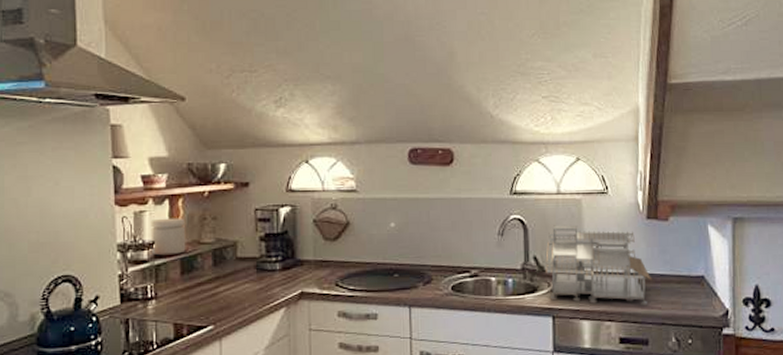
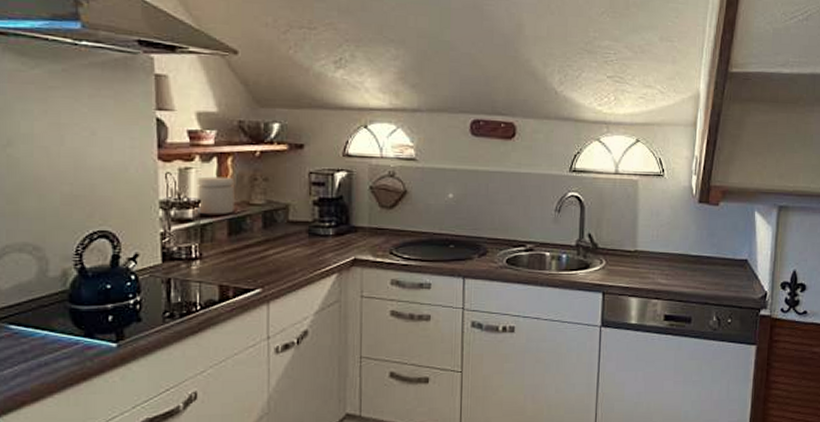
dish rack: present [545,225,653,306] -> none [599,204,700,286]

